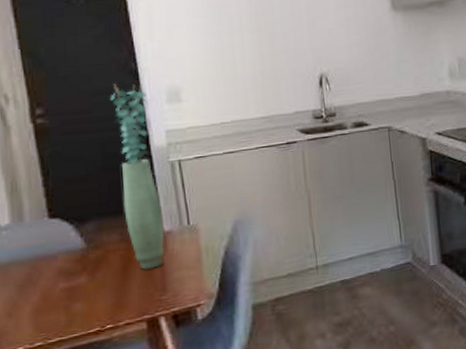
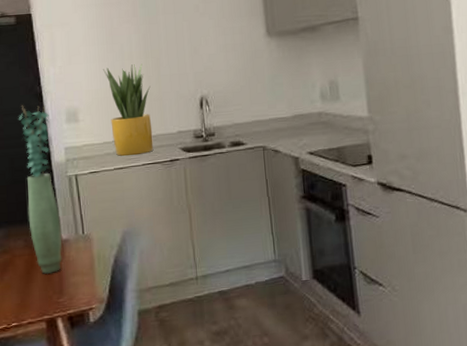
planter: none [209,38,268,140] -> present [103,64,154,157]

